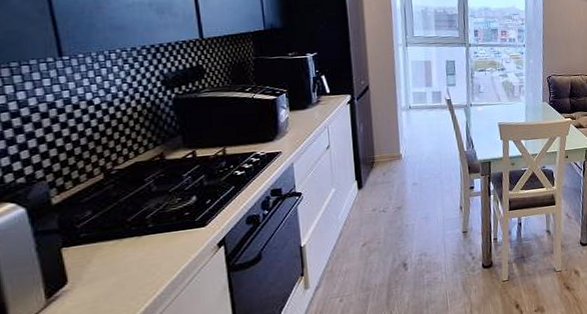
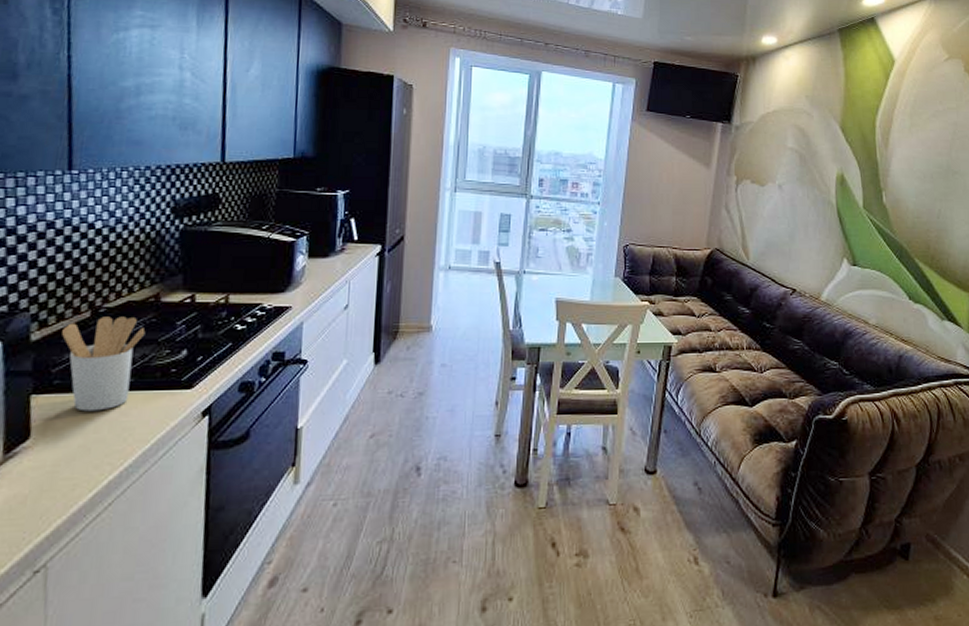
utensil holder: none [80,175,157,256] -> present [62,316,146,412]

